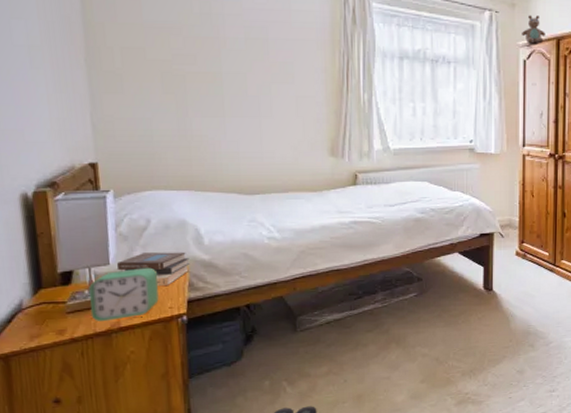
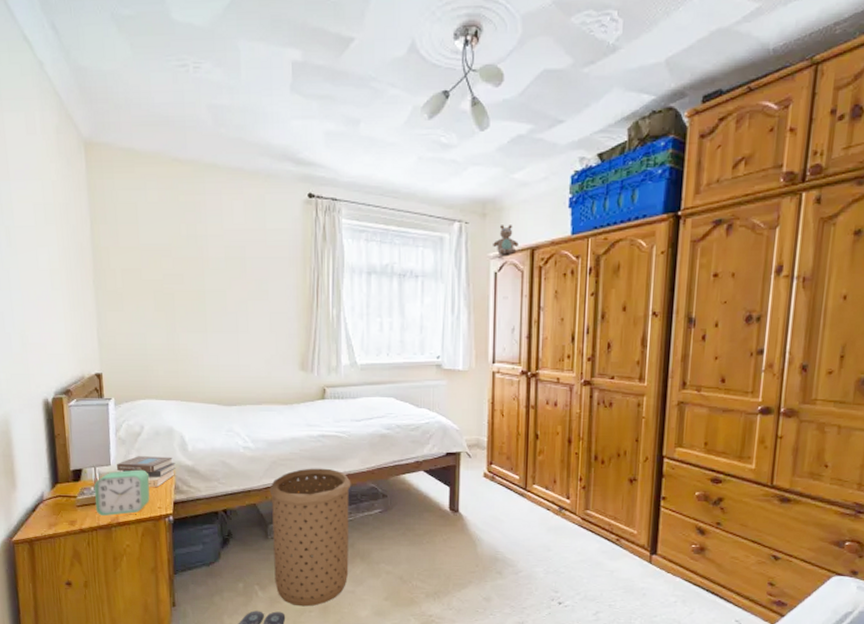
laundry basket: none [297,255,385,398] -> present [269,468,351,607]

